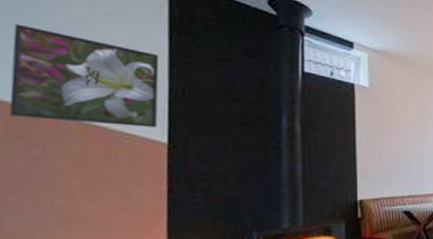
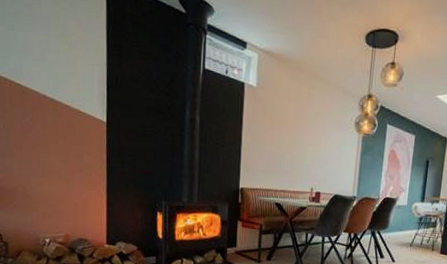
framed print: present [9,24,160,128] -> none [10,17,101,109]

